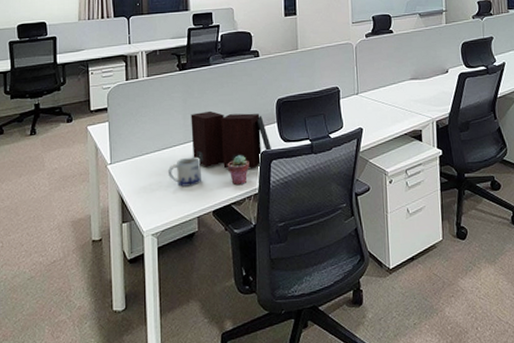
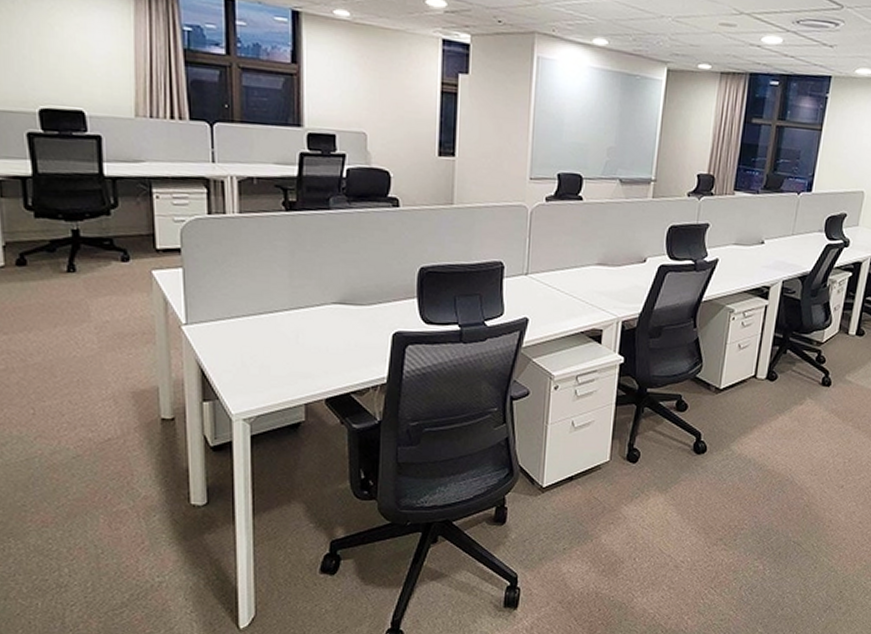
mug: present [168,157,201,187] -> none [267,328,312,365]
speaker: present [191,110,273,169] -> none [300,270,409,352]
potted succulent: present [227,155,250,186] -> none [347,333,377,371]

